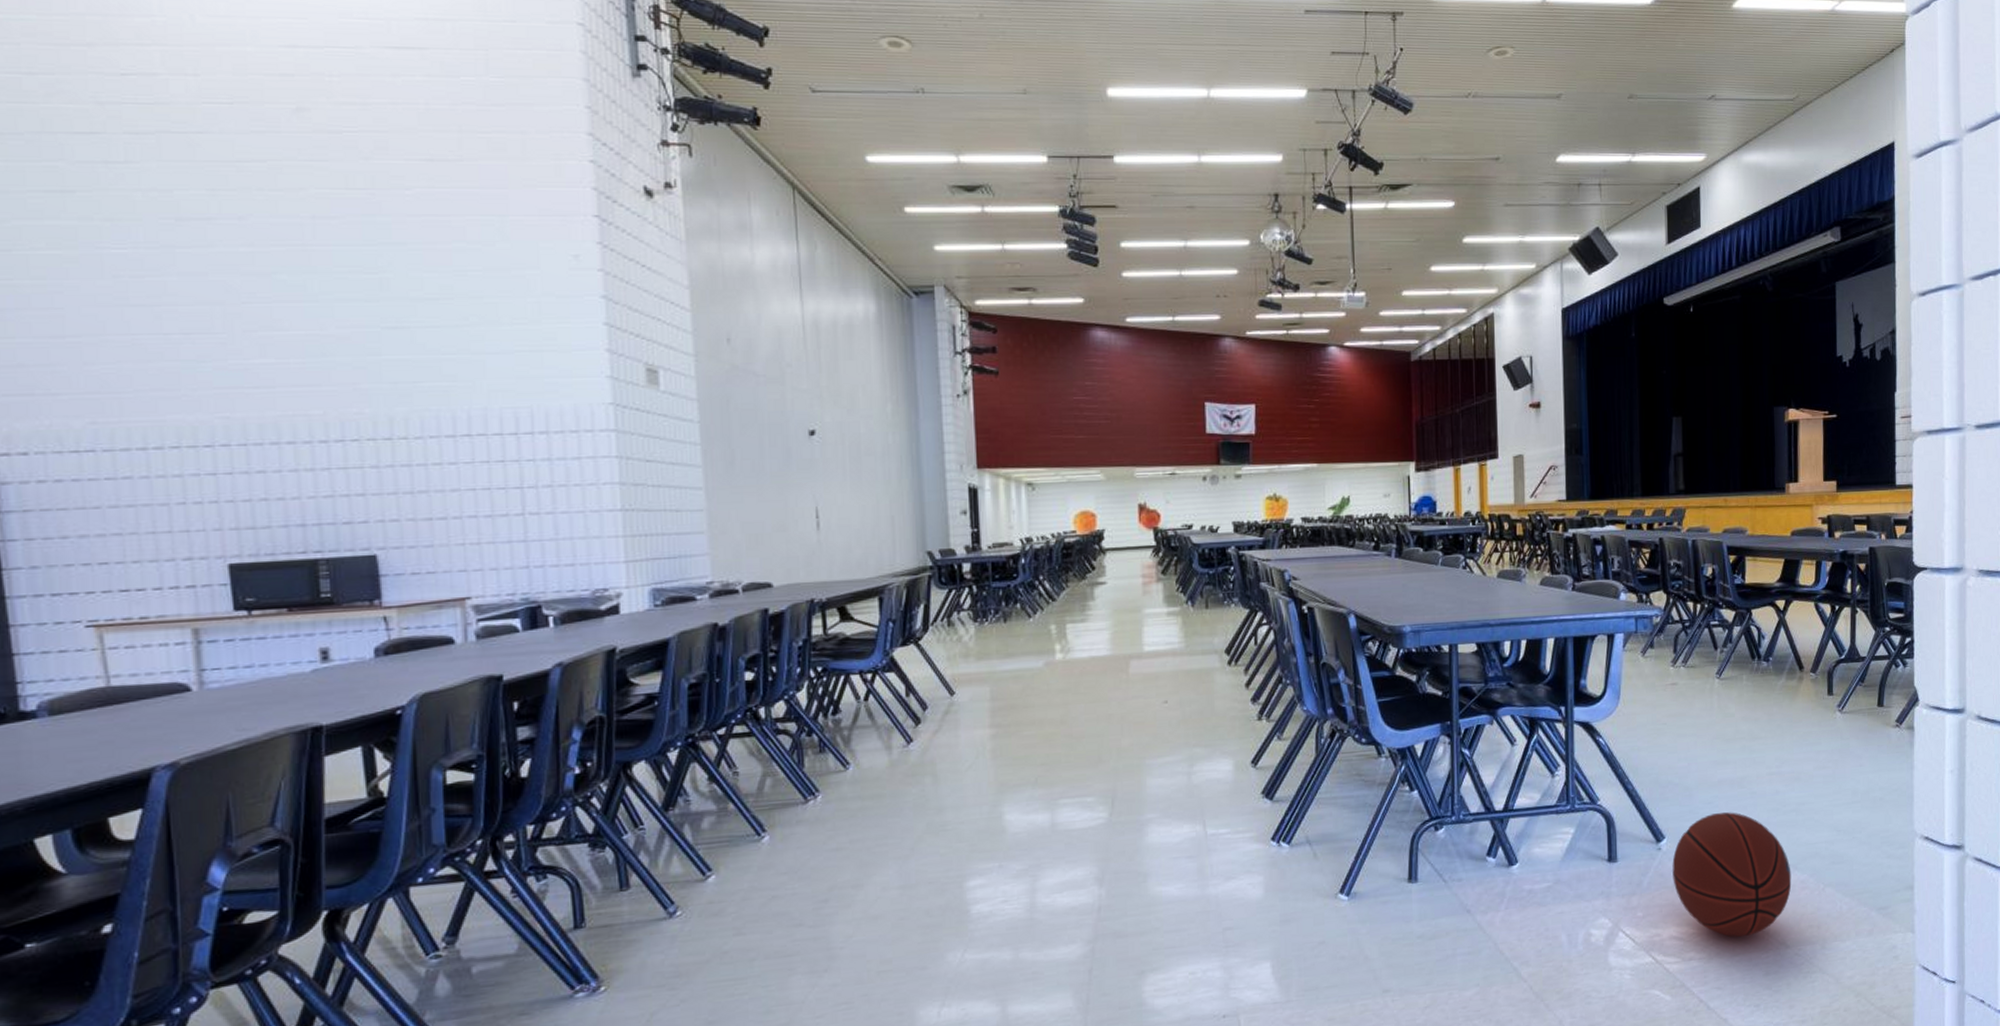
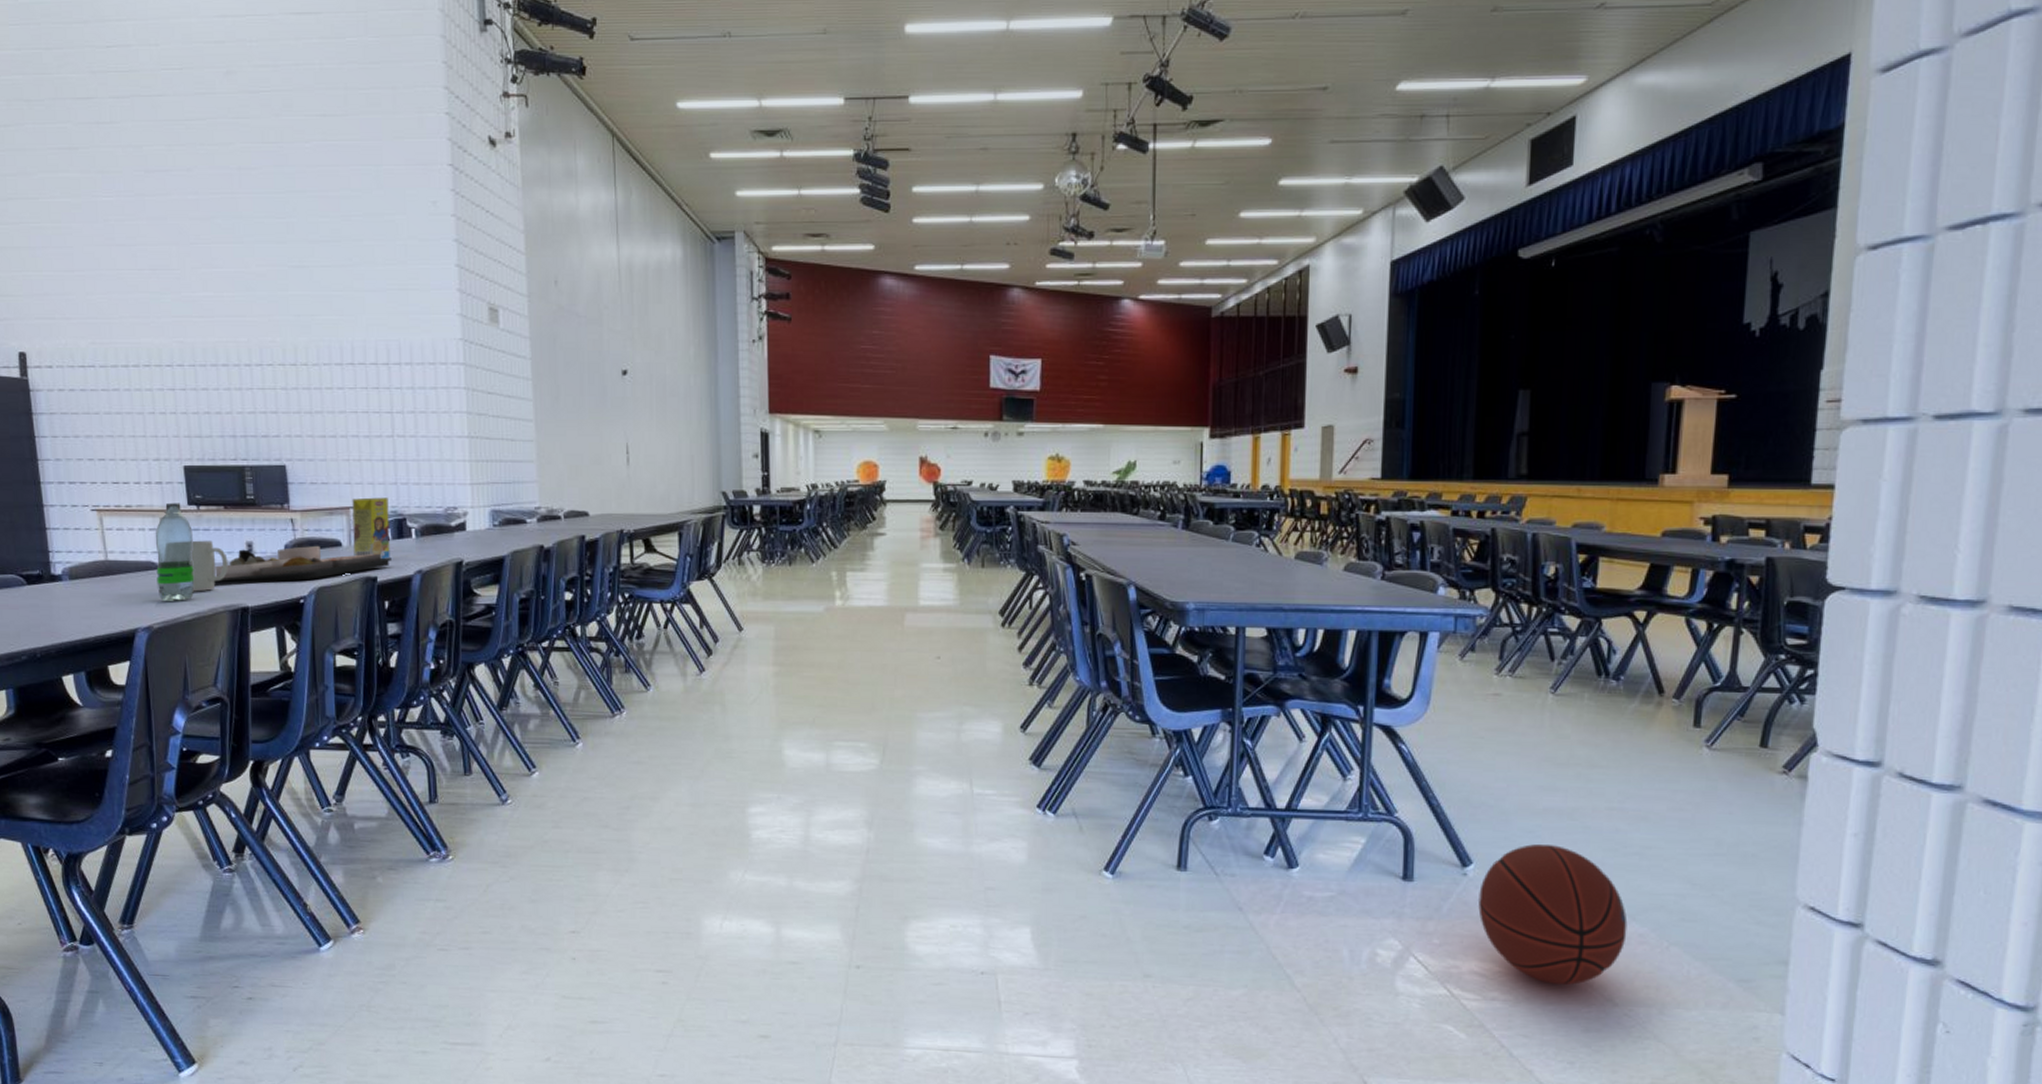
bottle: none [184,608,243,730] -> present [155,502,195,601]
mug: none [238,650,293,715] -> present [191,540,228,592]
food tray: none [272,645,522,706] -> present [214,545,392,587]
juice box: none [469,584,520,654] -> present [352,497,390,559]

